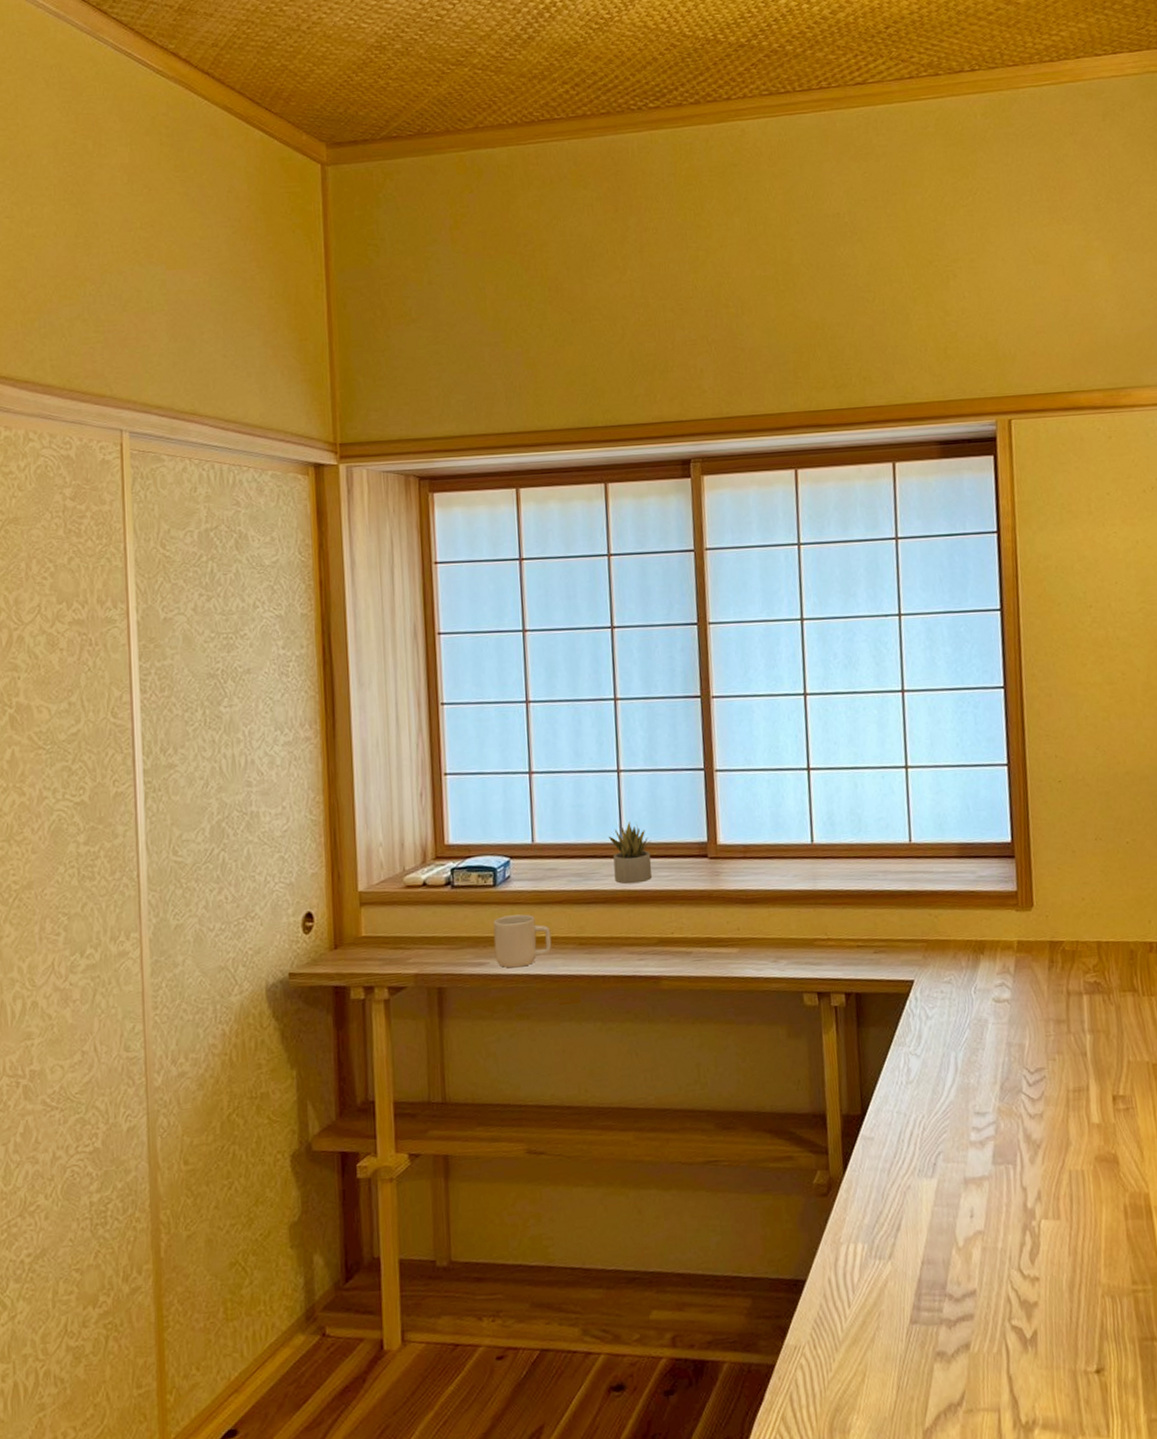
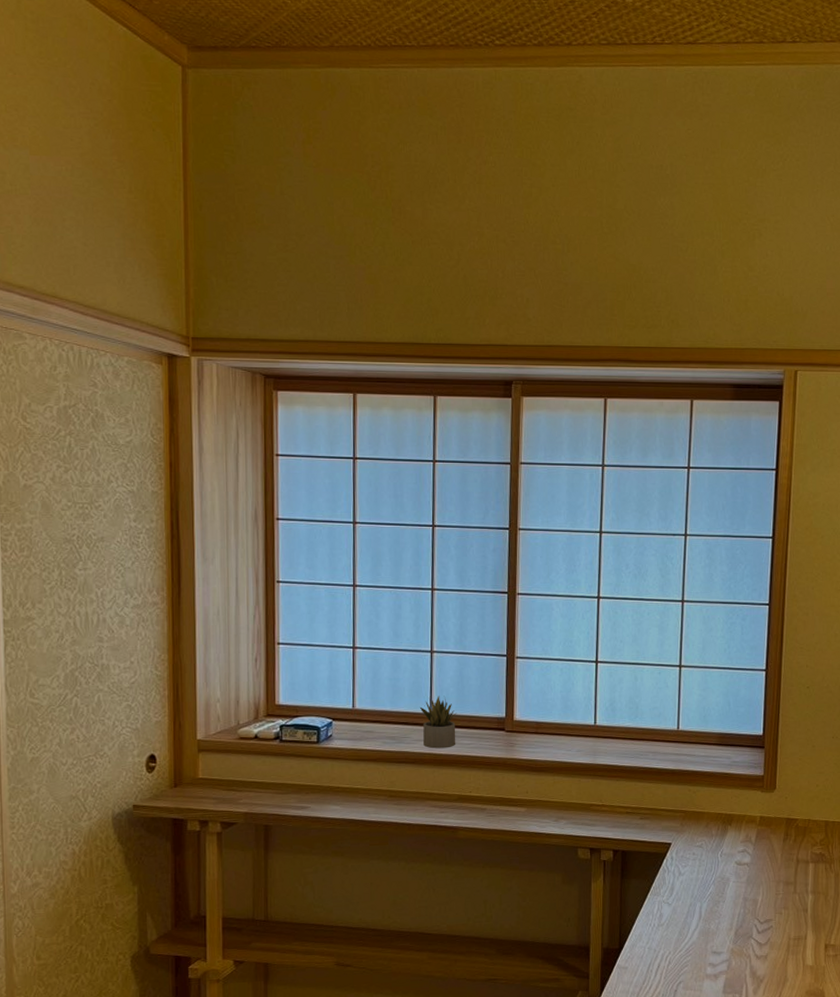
mug: present [492,914,552,968] -> none [315,768,366,813]

